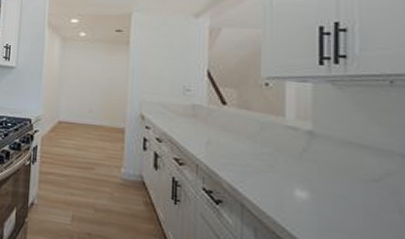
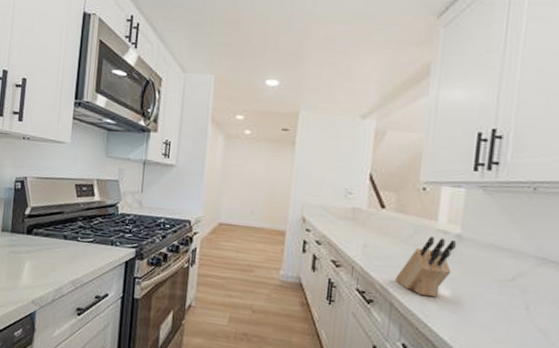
knife block: none [244,132,308,199] -> present [395,235,456,298]

